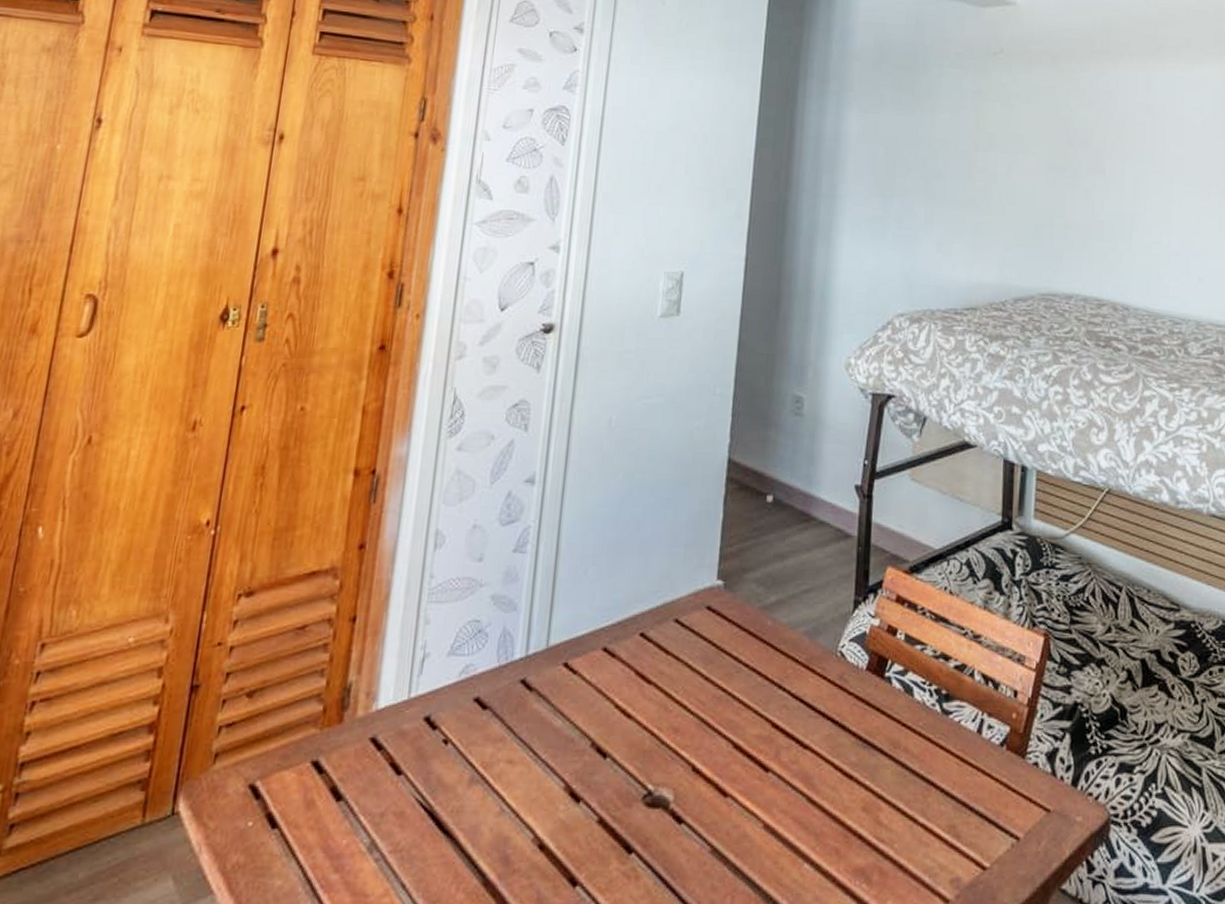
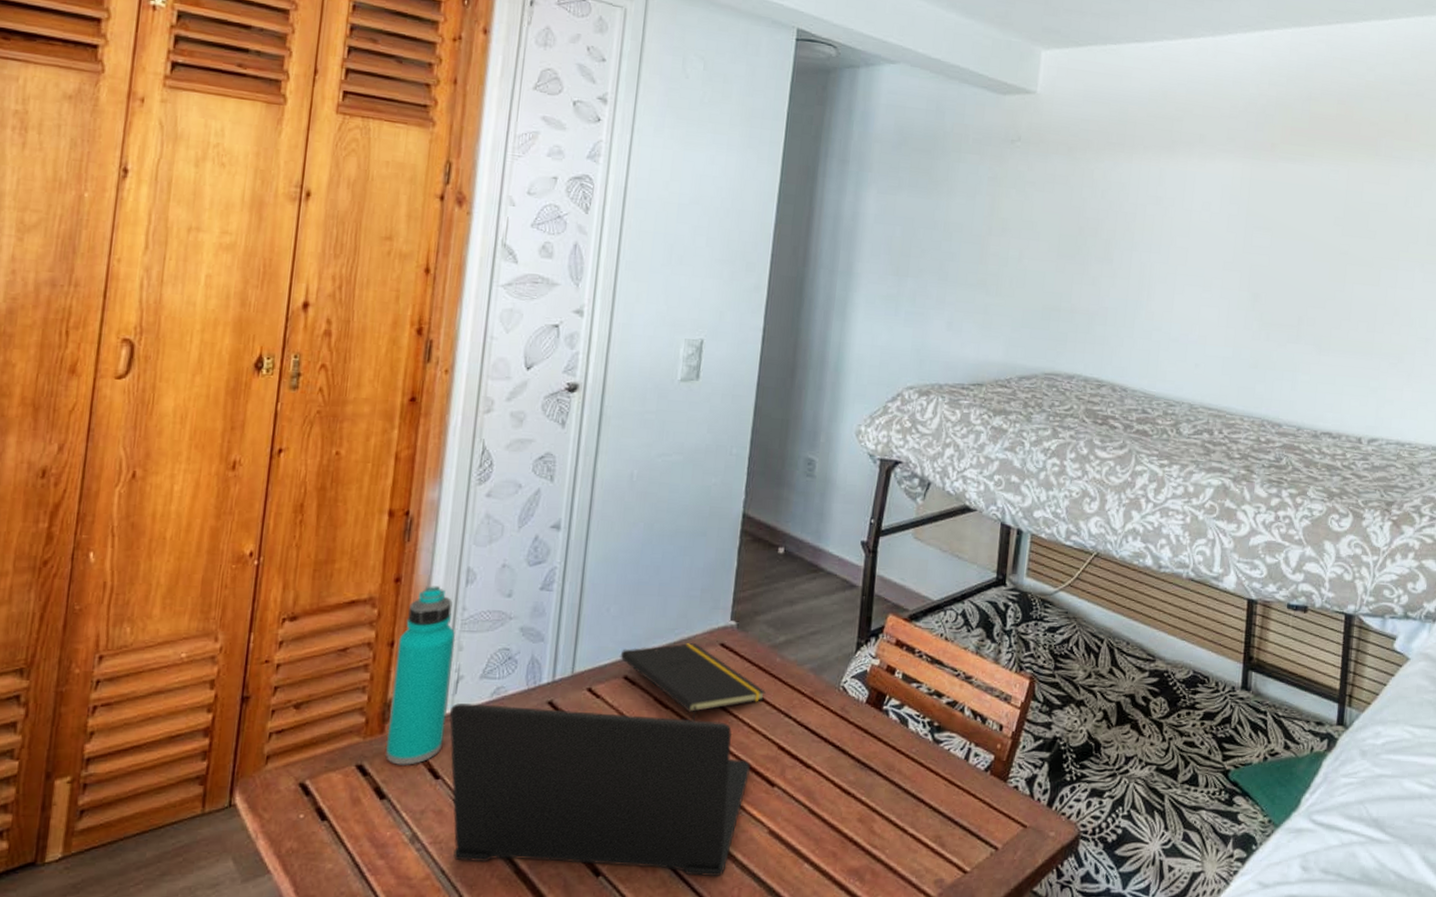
water bottle: none [343,552,422,760] -> present [385,586,456,765]
laptop: none [413,685,743,882] -> present [449,703,751,876]
notepad: none [598,606,757,697] -> present [620,642,766,721]

